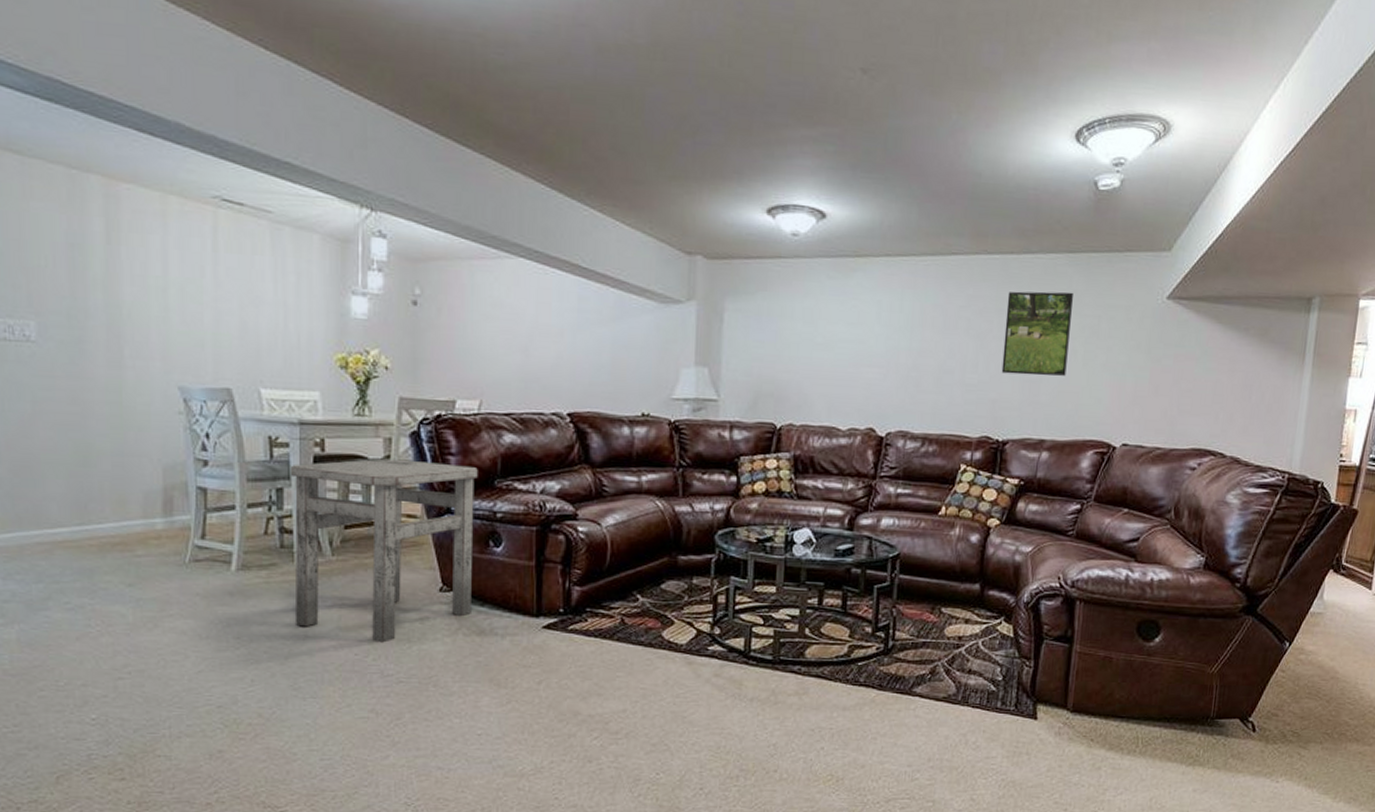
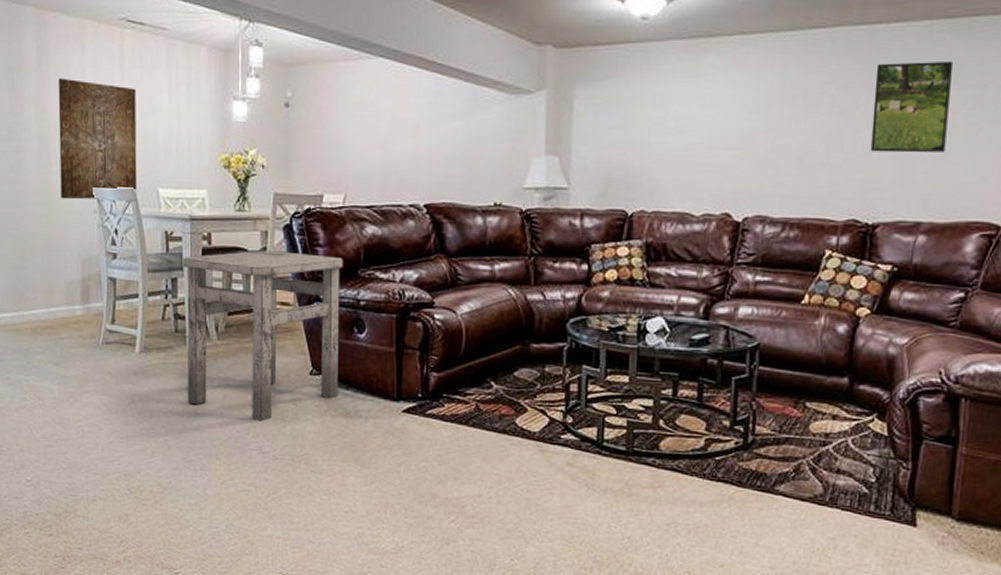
wall art: none [133,259,235,399] -> present [58,77,138,200]

